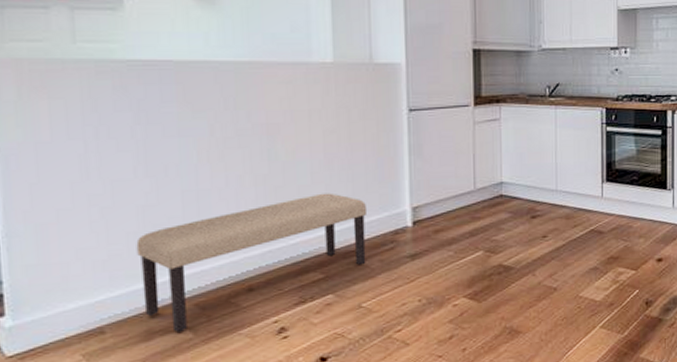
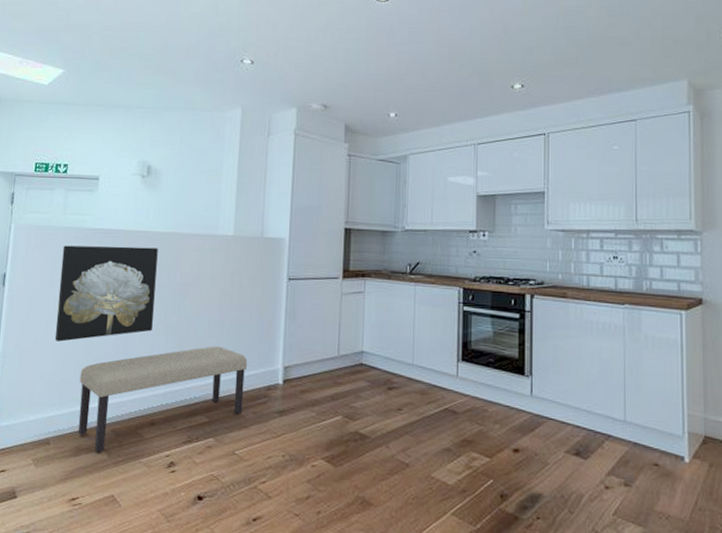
wall art: none [79,81,236,209] -> present [54,245,158,342]

